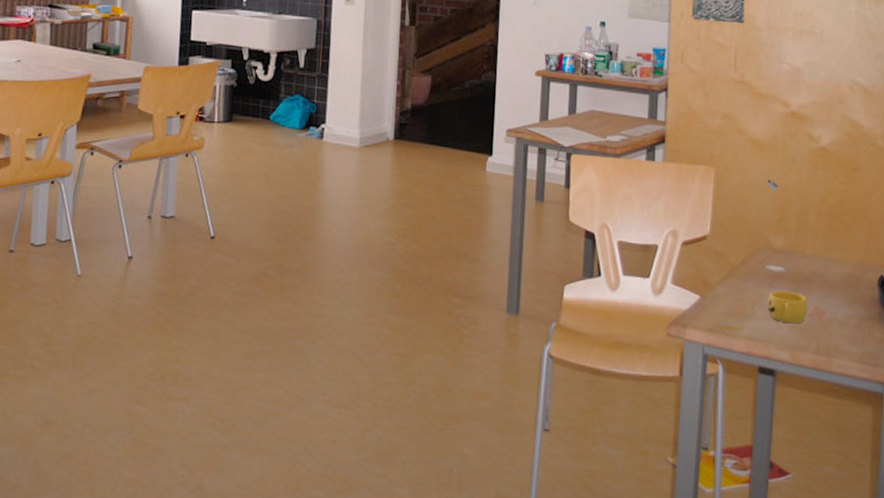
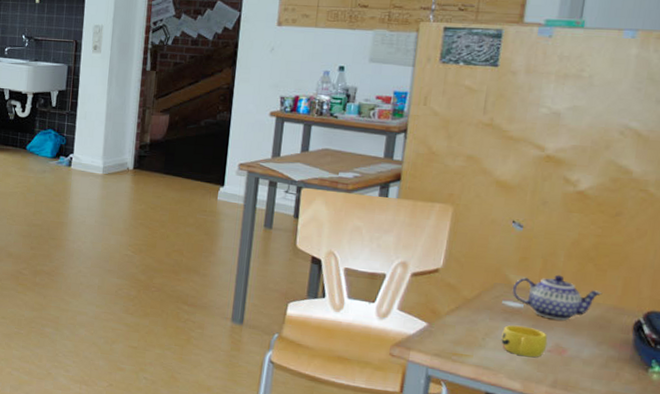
teapot: none [773,234,850,282] -> present [512,274,603,321]

